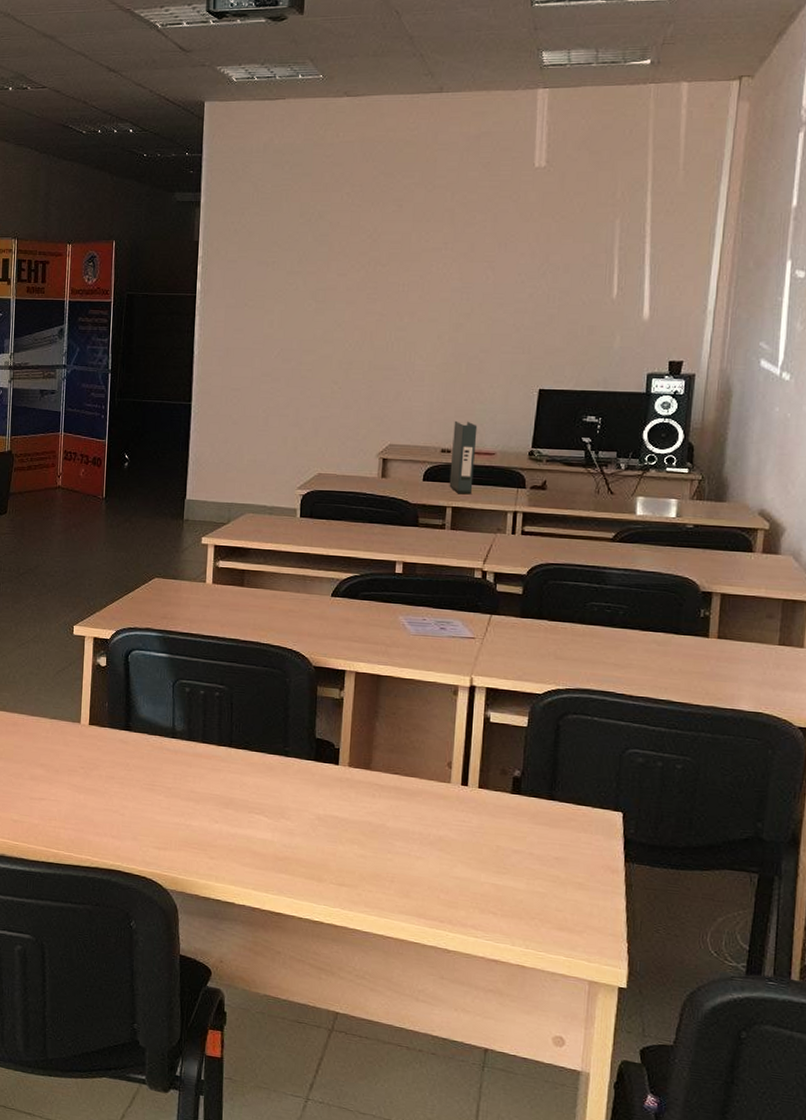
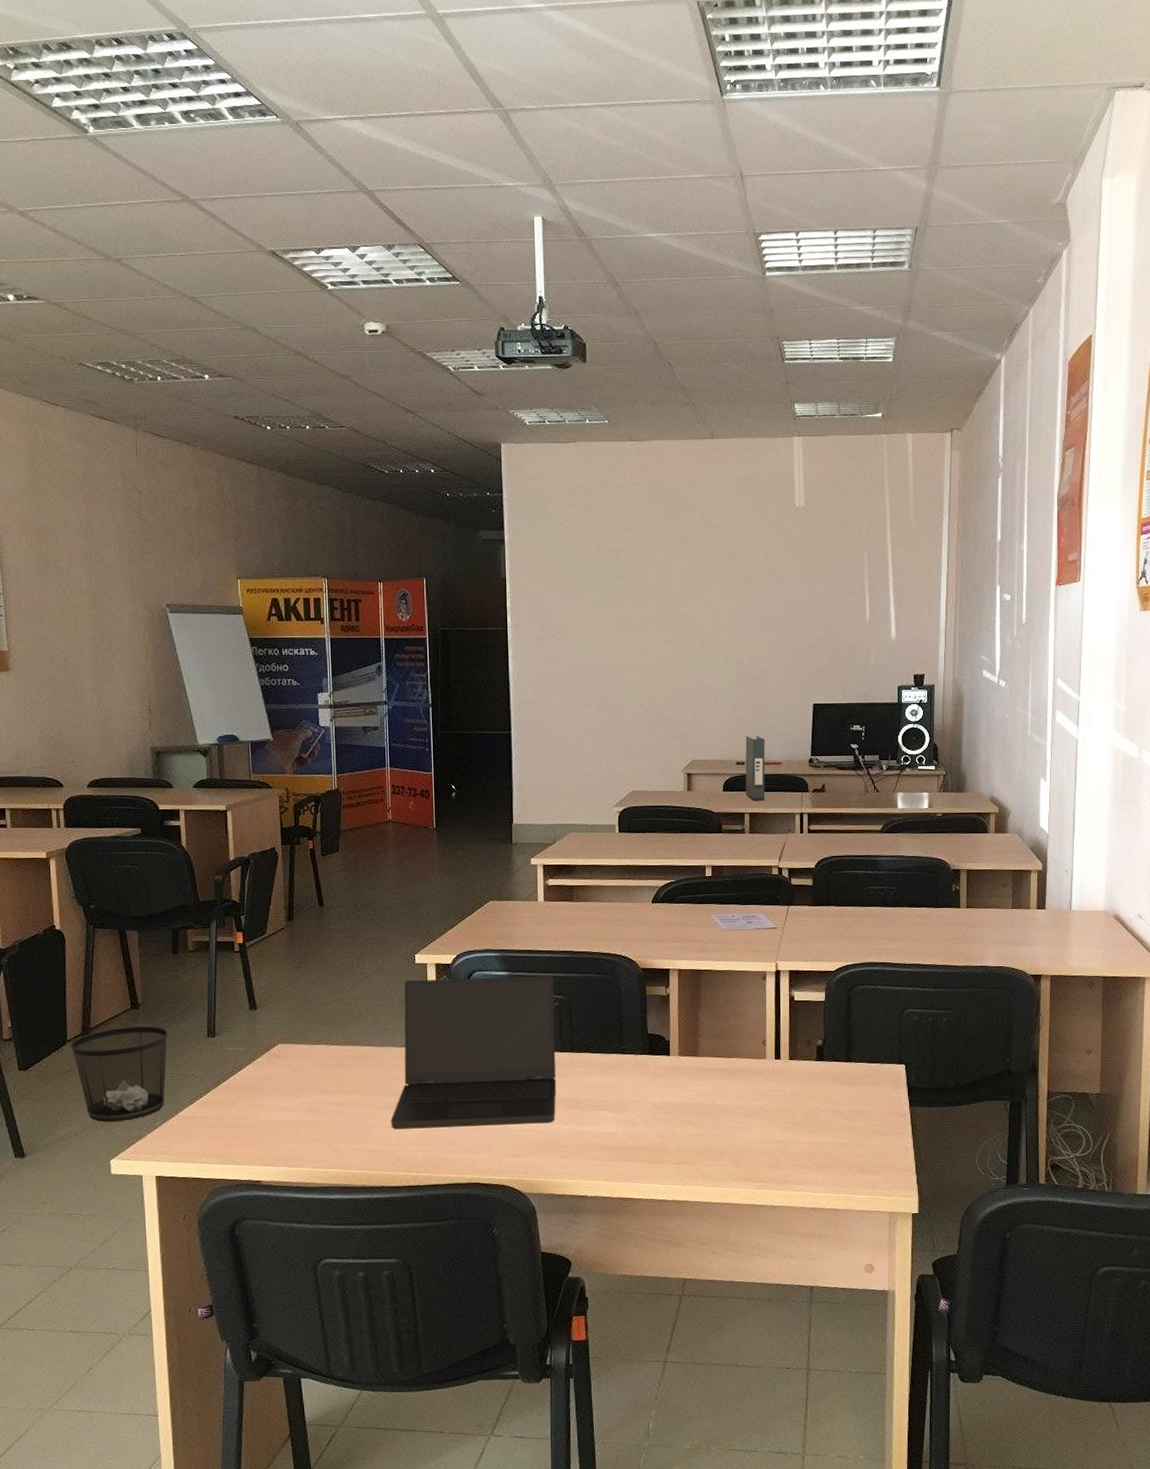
laptop: none [35,652,216,818] -> present [391,976,557,1129]

